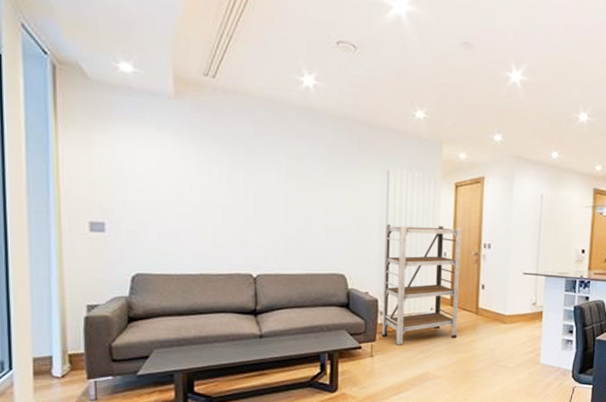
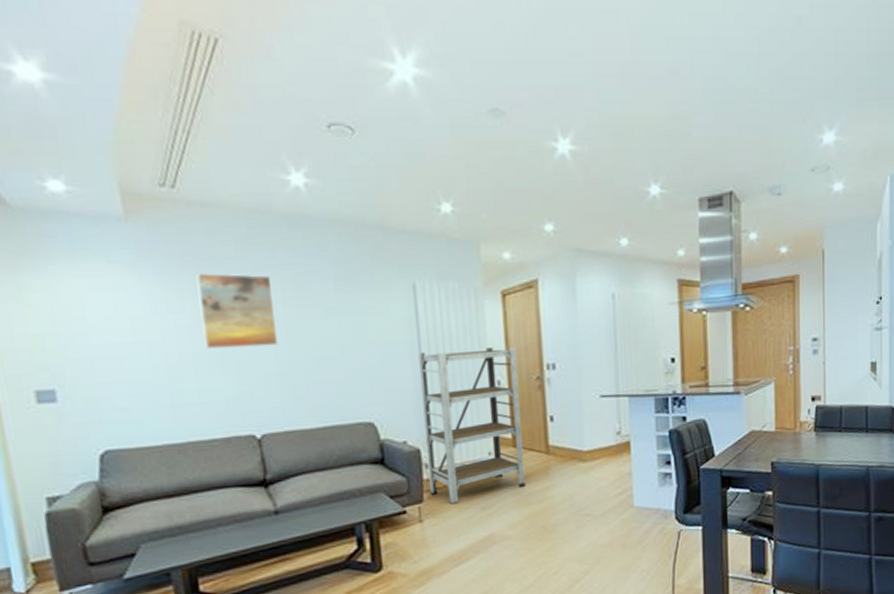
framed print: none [222,145,279,207] -> present [195,273,279,349]

